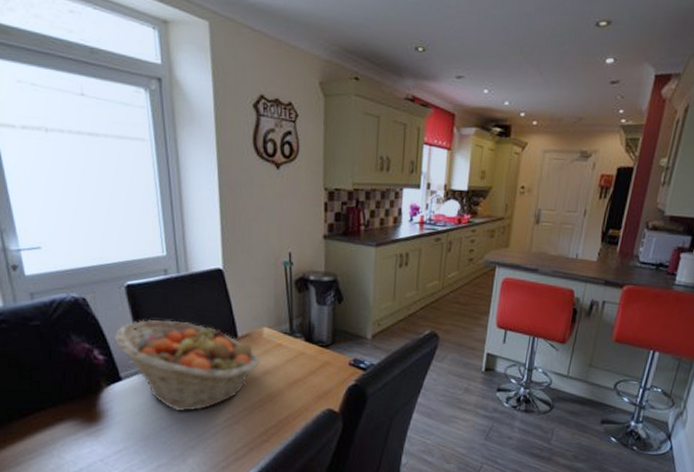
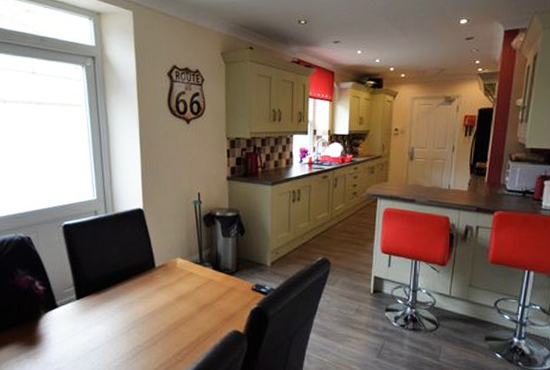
fruit basket: present [113,320,259,412] -> none [52,254,174,335]

